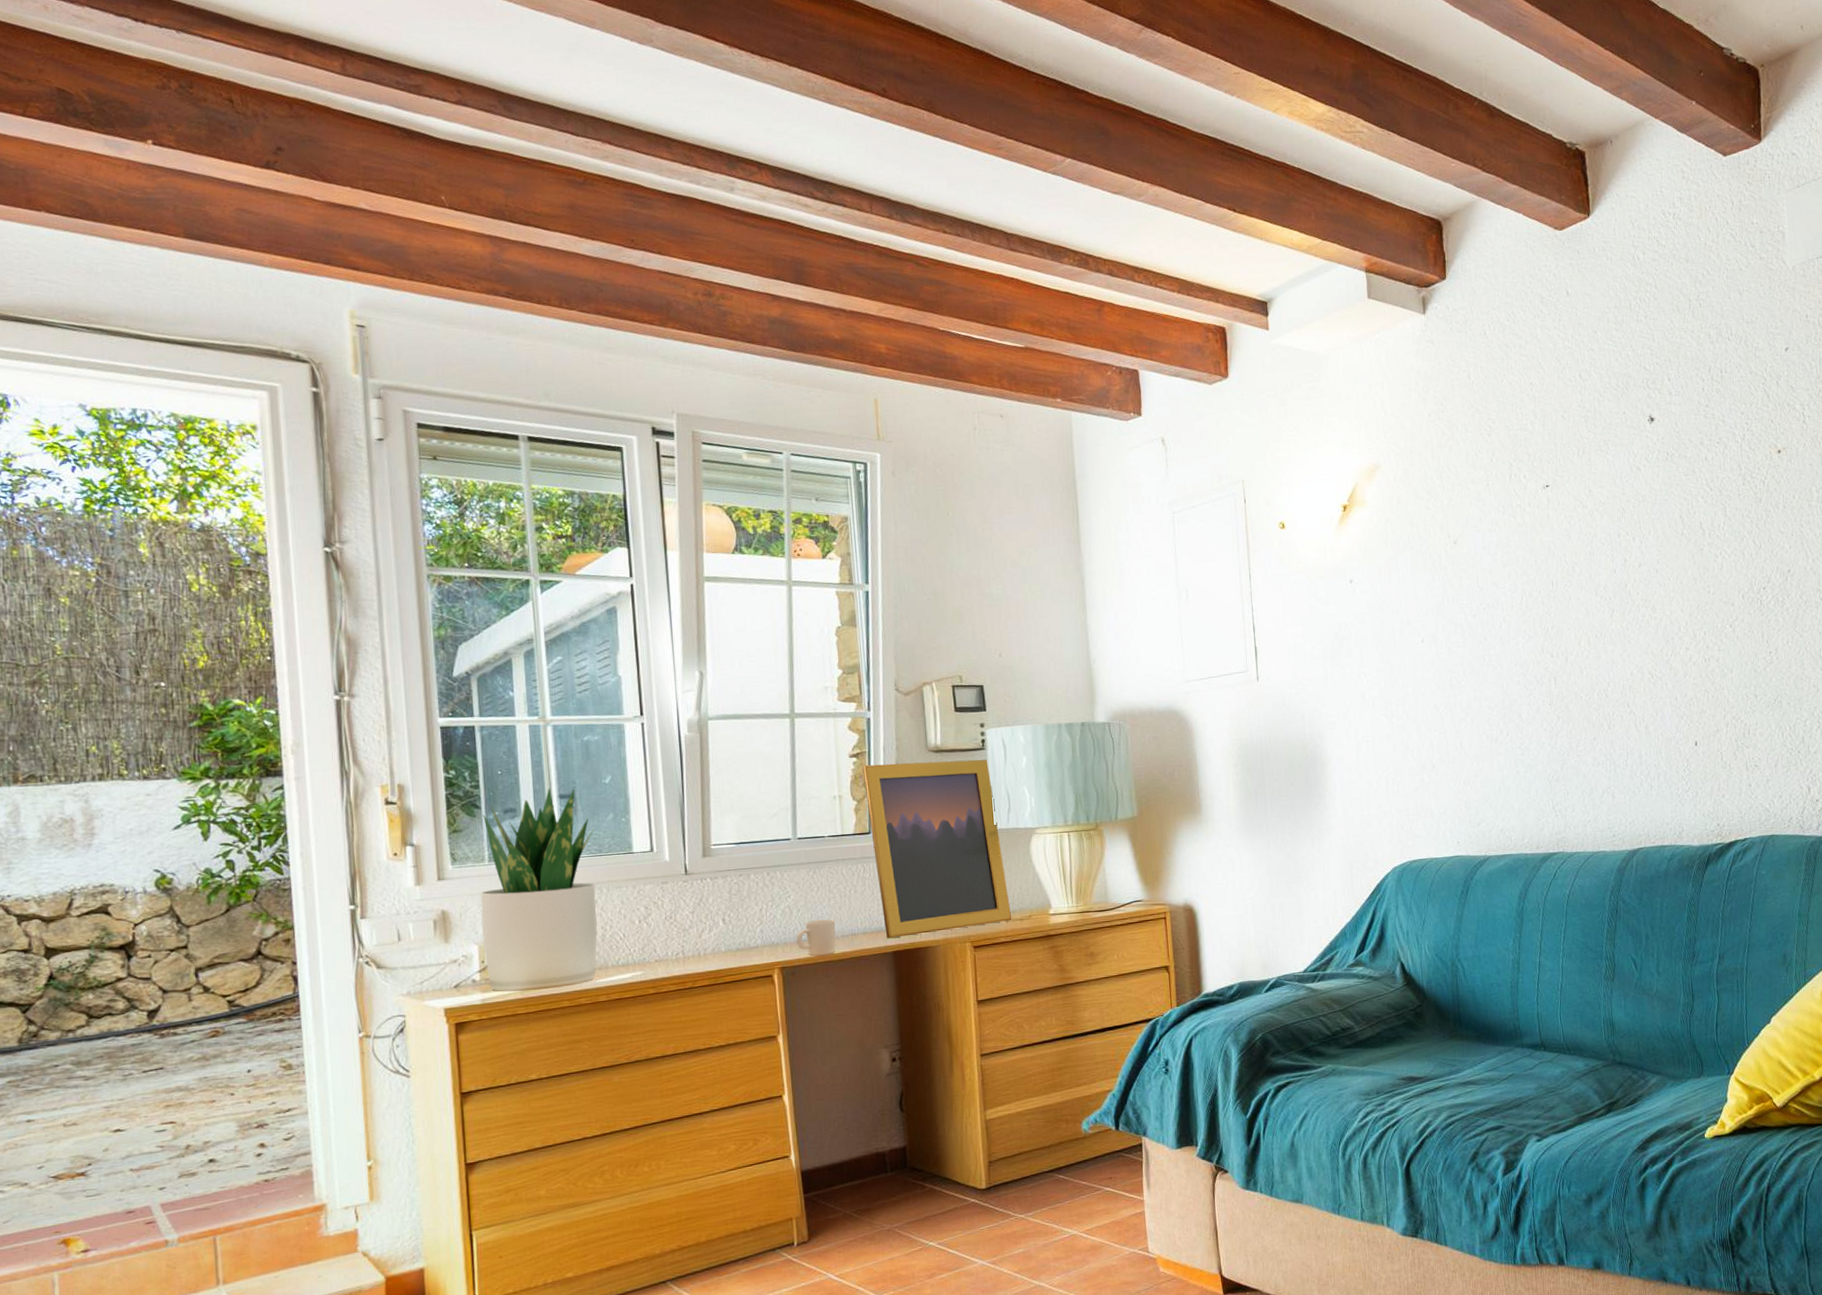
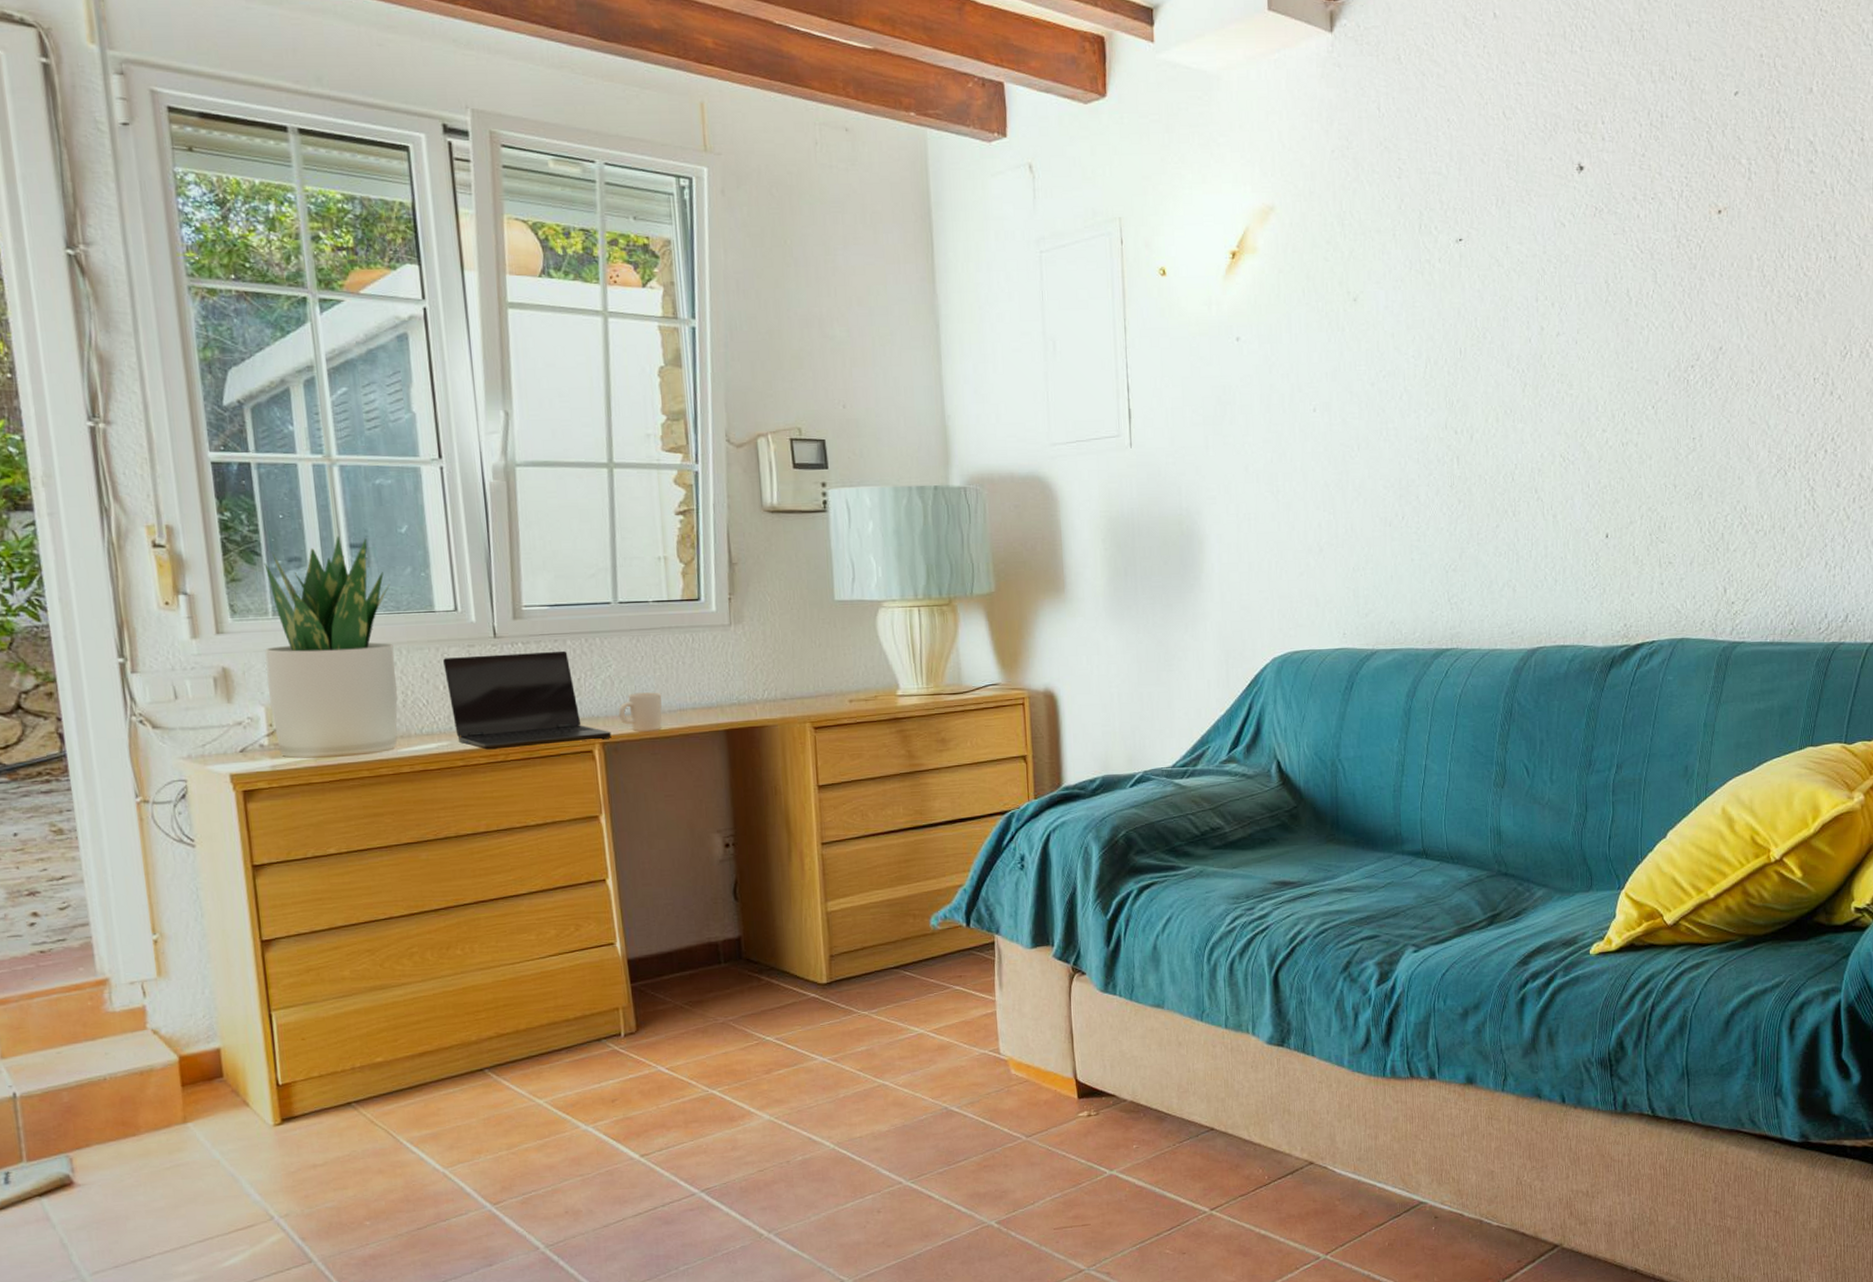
laptop: none [638,884,789,978] -> present [442,650,612,750]
picture frame: present [862,759,1012,939] -> none [689,522,856,716]

